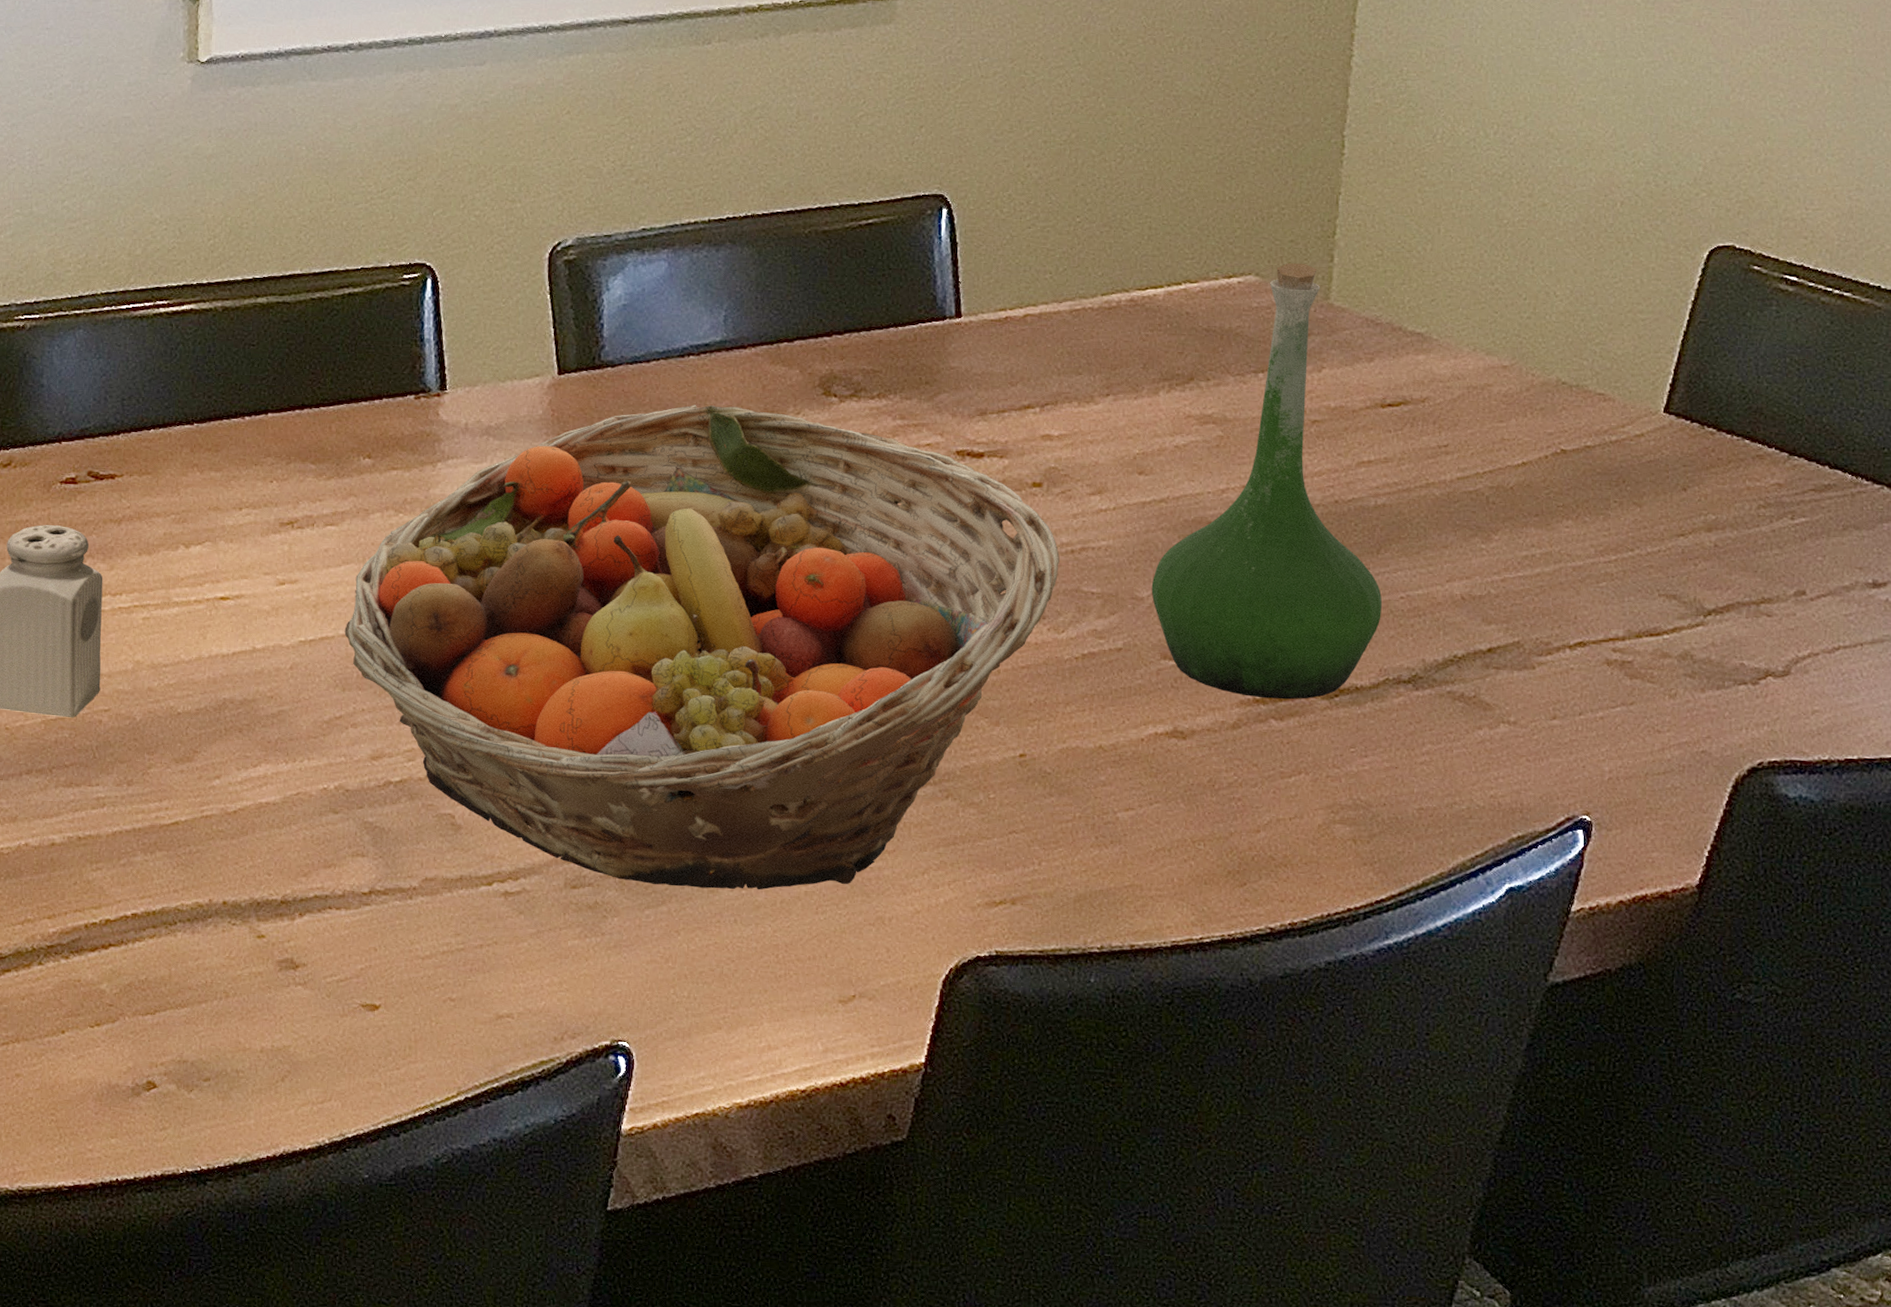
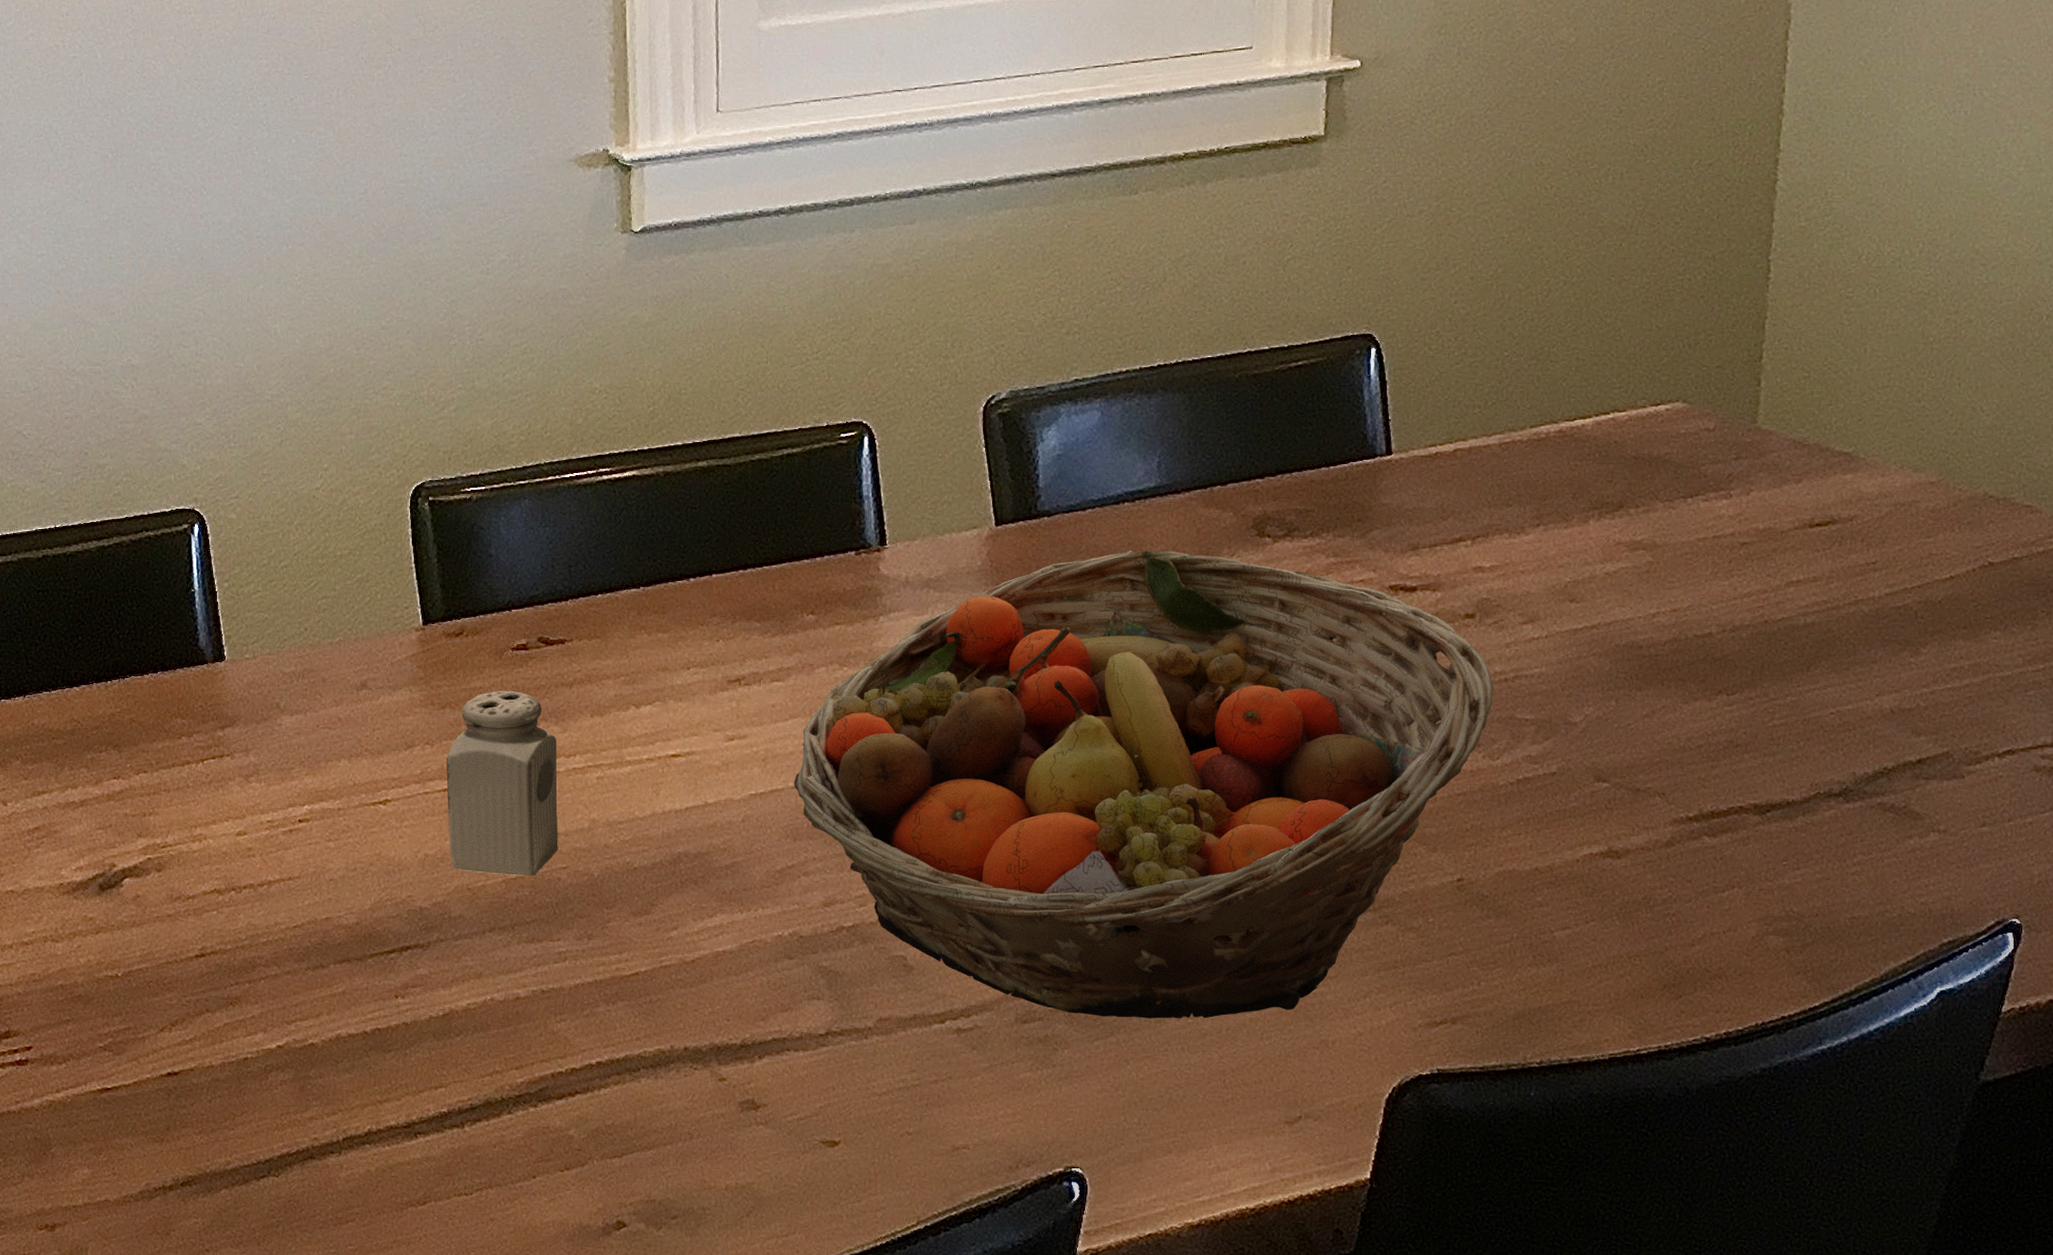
vase: present [1151,263,1383,700] -> none [1584,389,1813,817]

